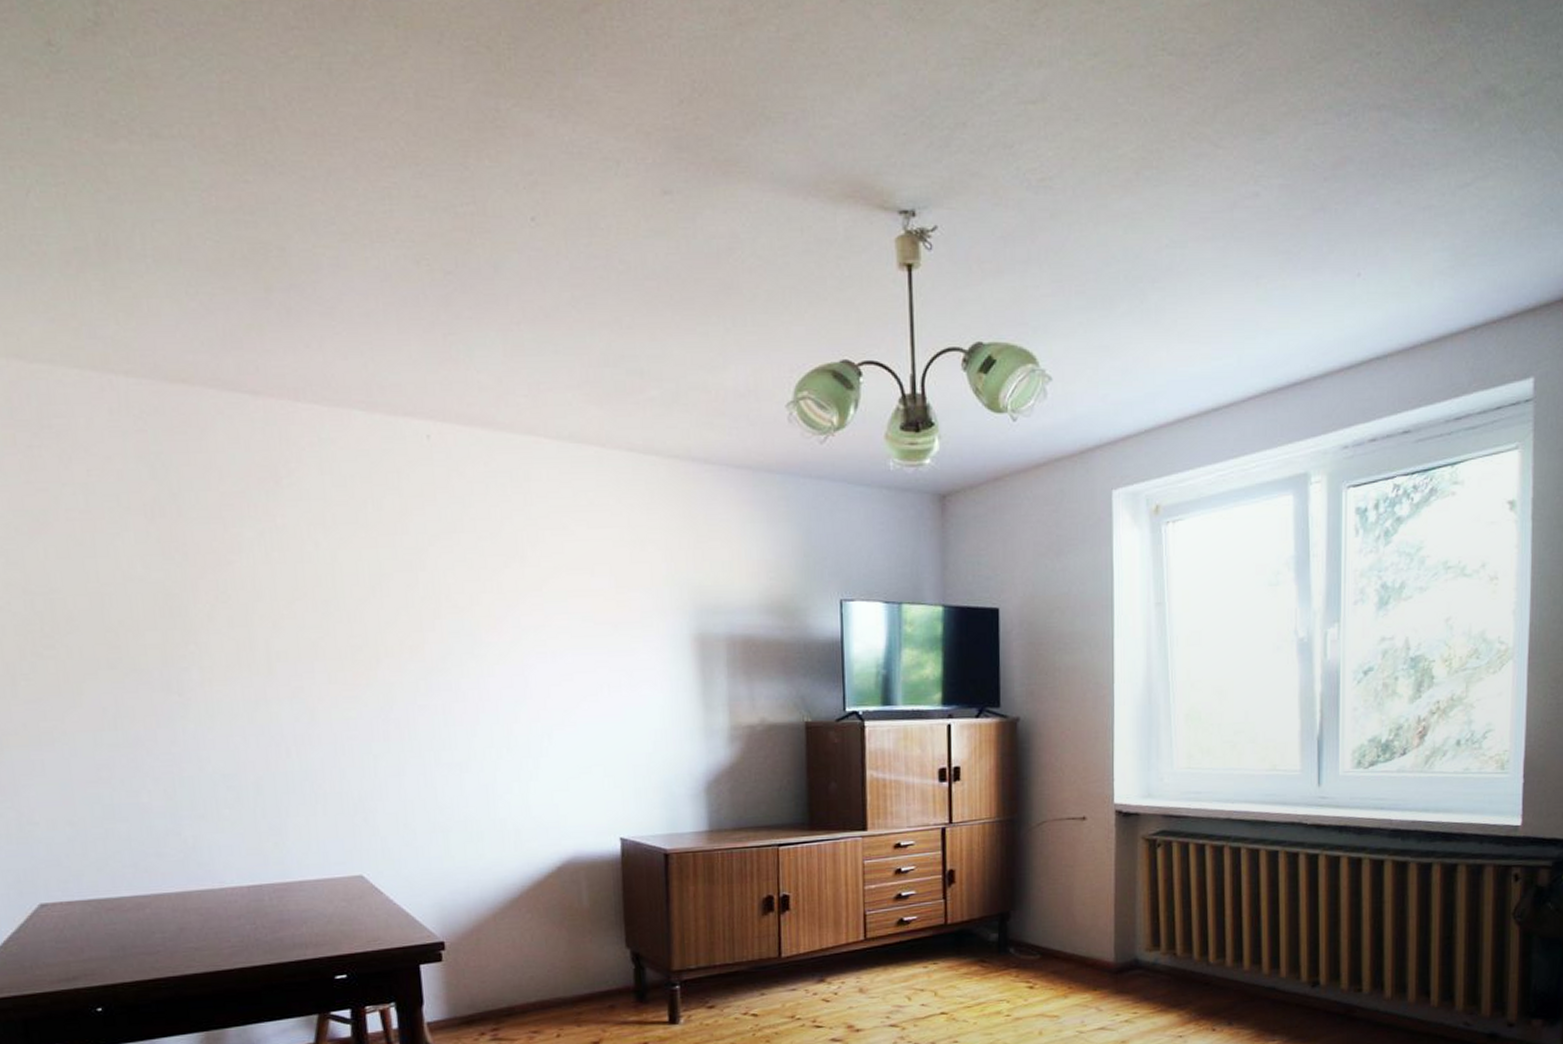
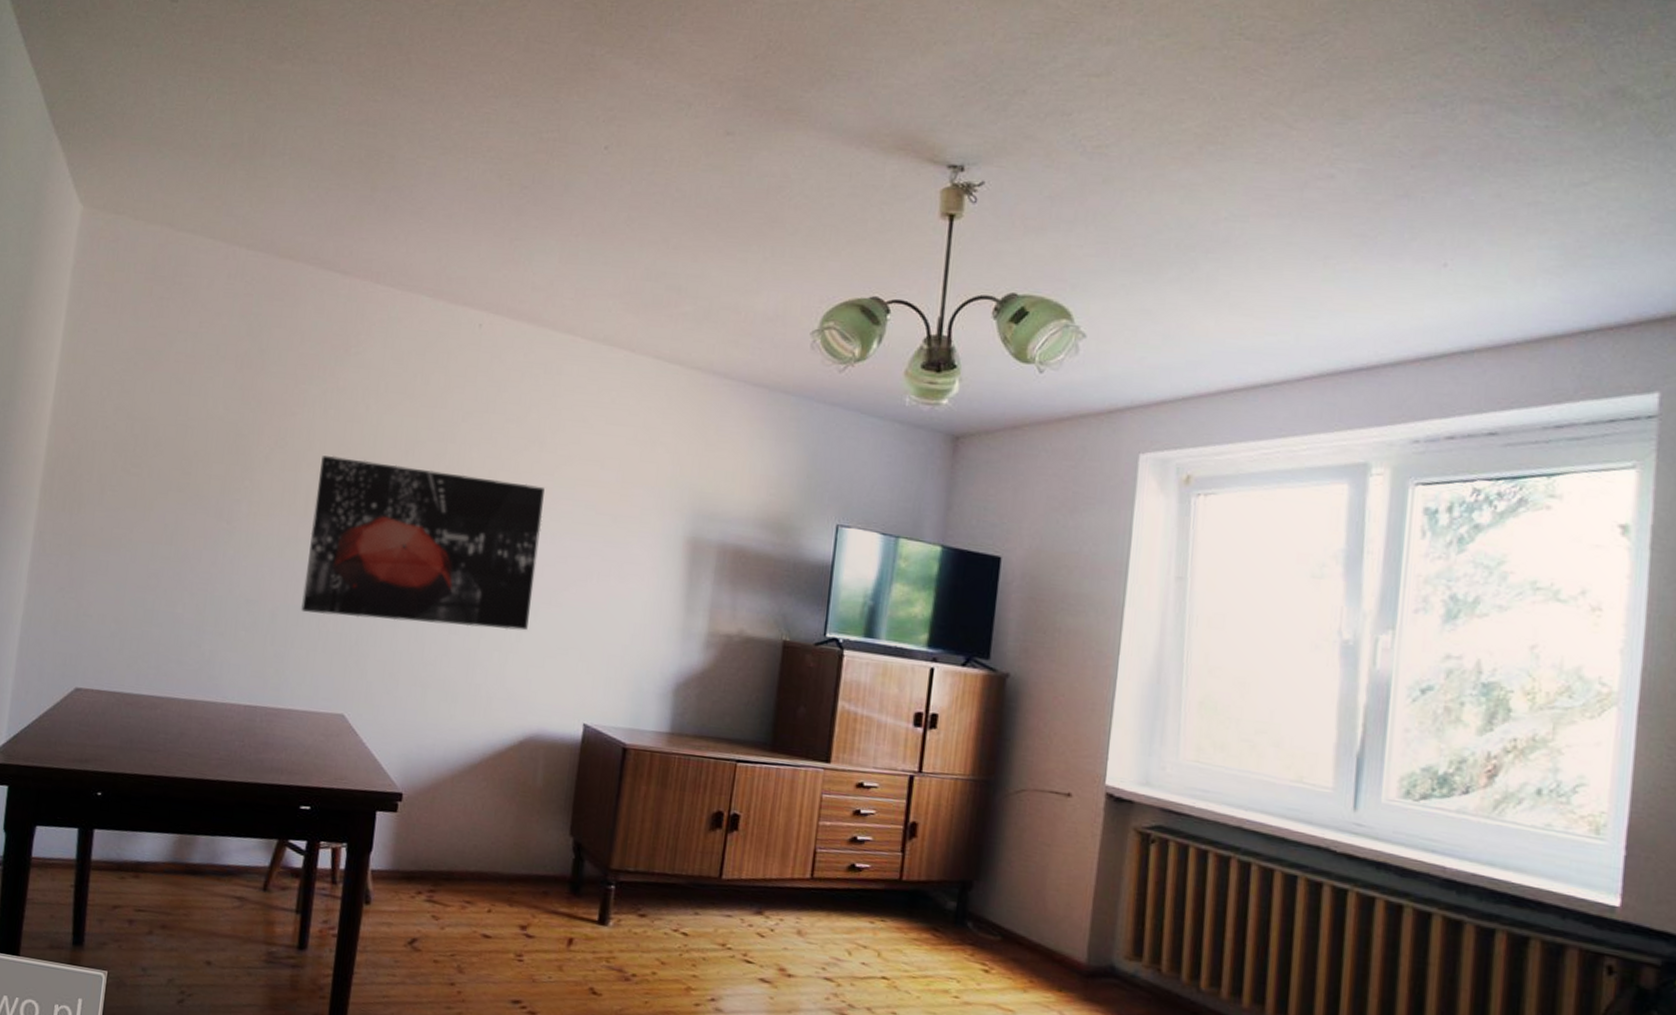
wall art: none [275,603,544,778] -> present [301,455,545,631]

